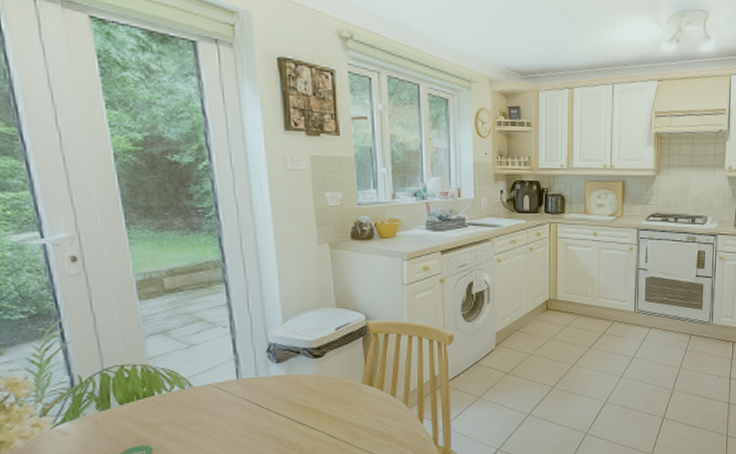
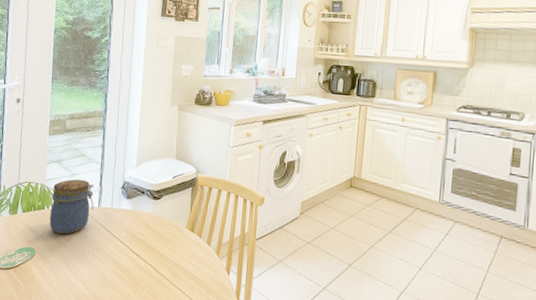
jar: none [162,349,230,422] -> present [49,179,94,234]

